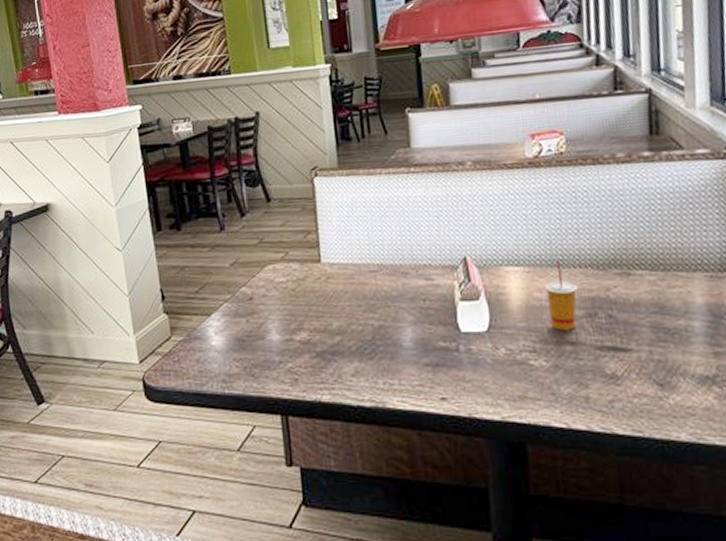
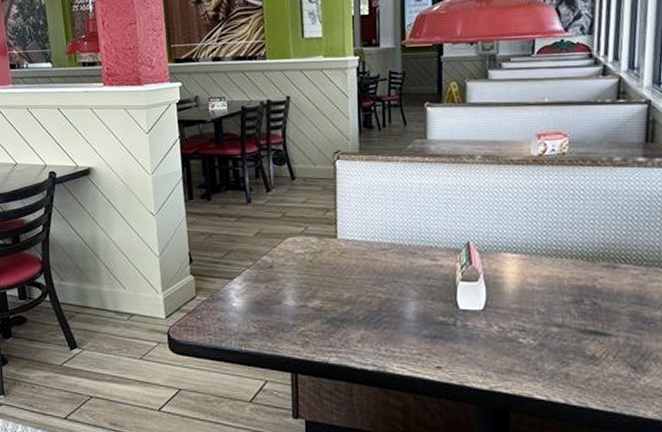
drinking cup: present [545,260,578,331] -> none [539,250,568,314]

